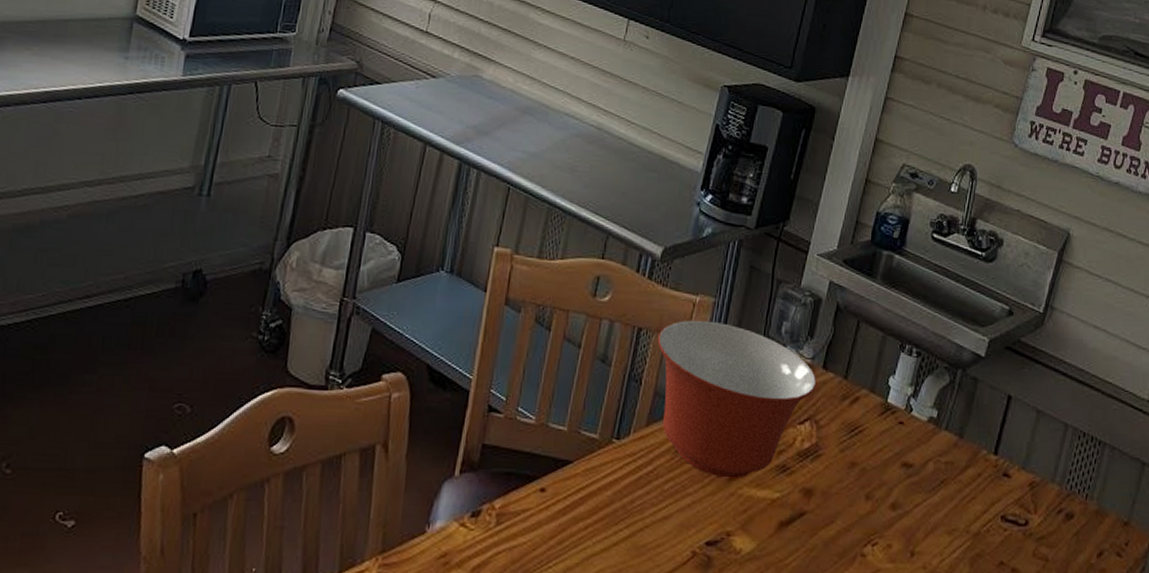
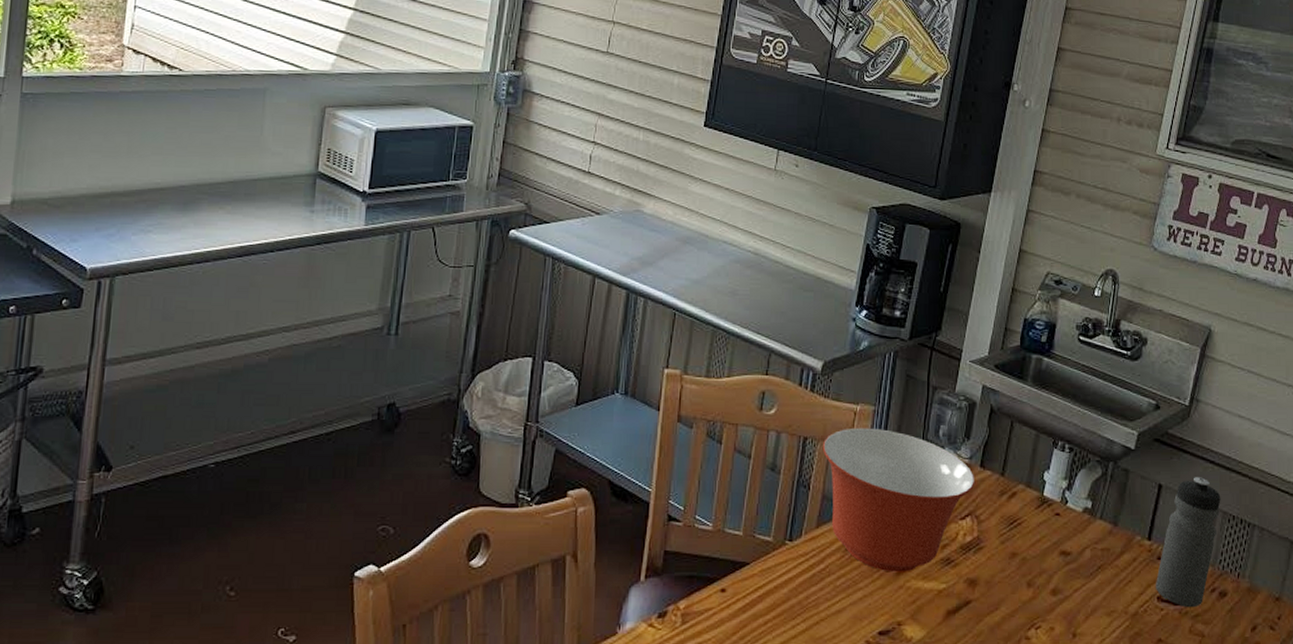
water bottle: none [999,389,1072,530] -> present [1155,477,1221,608]

